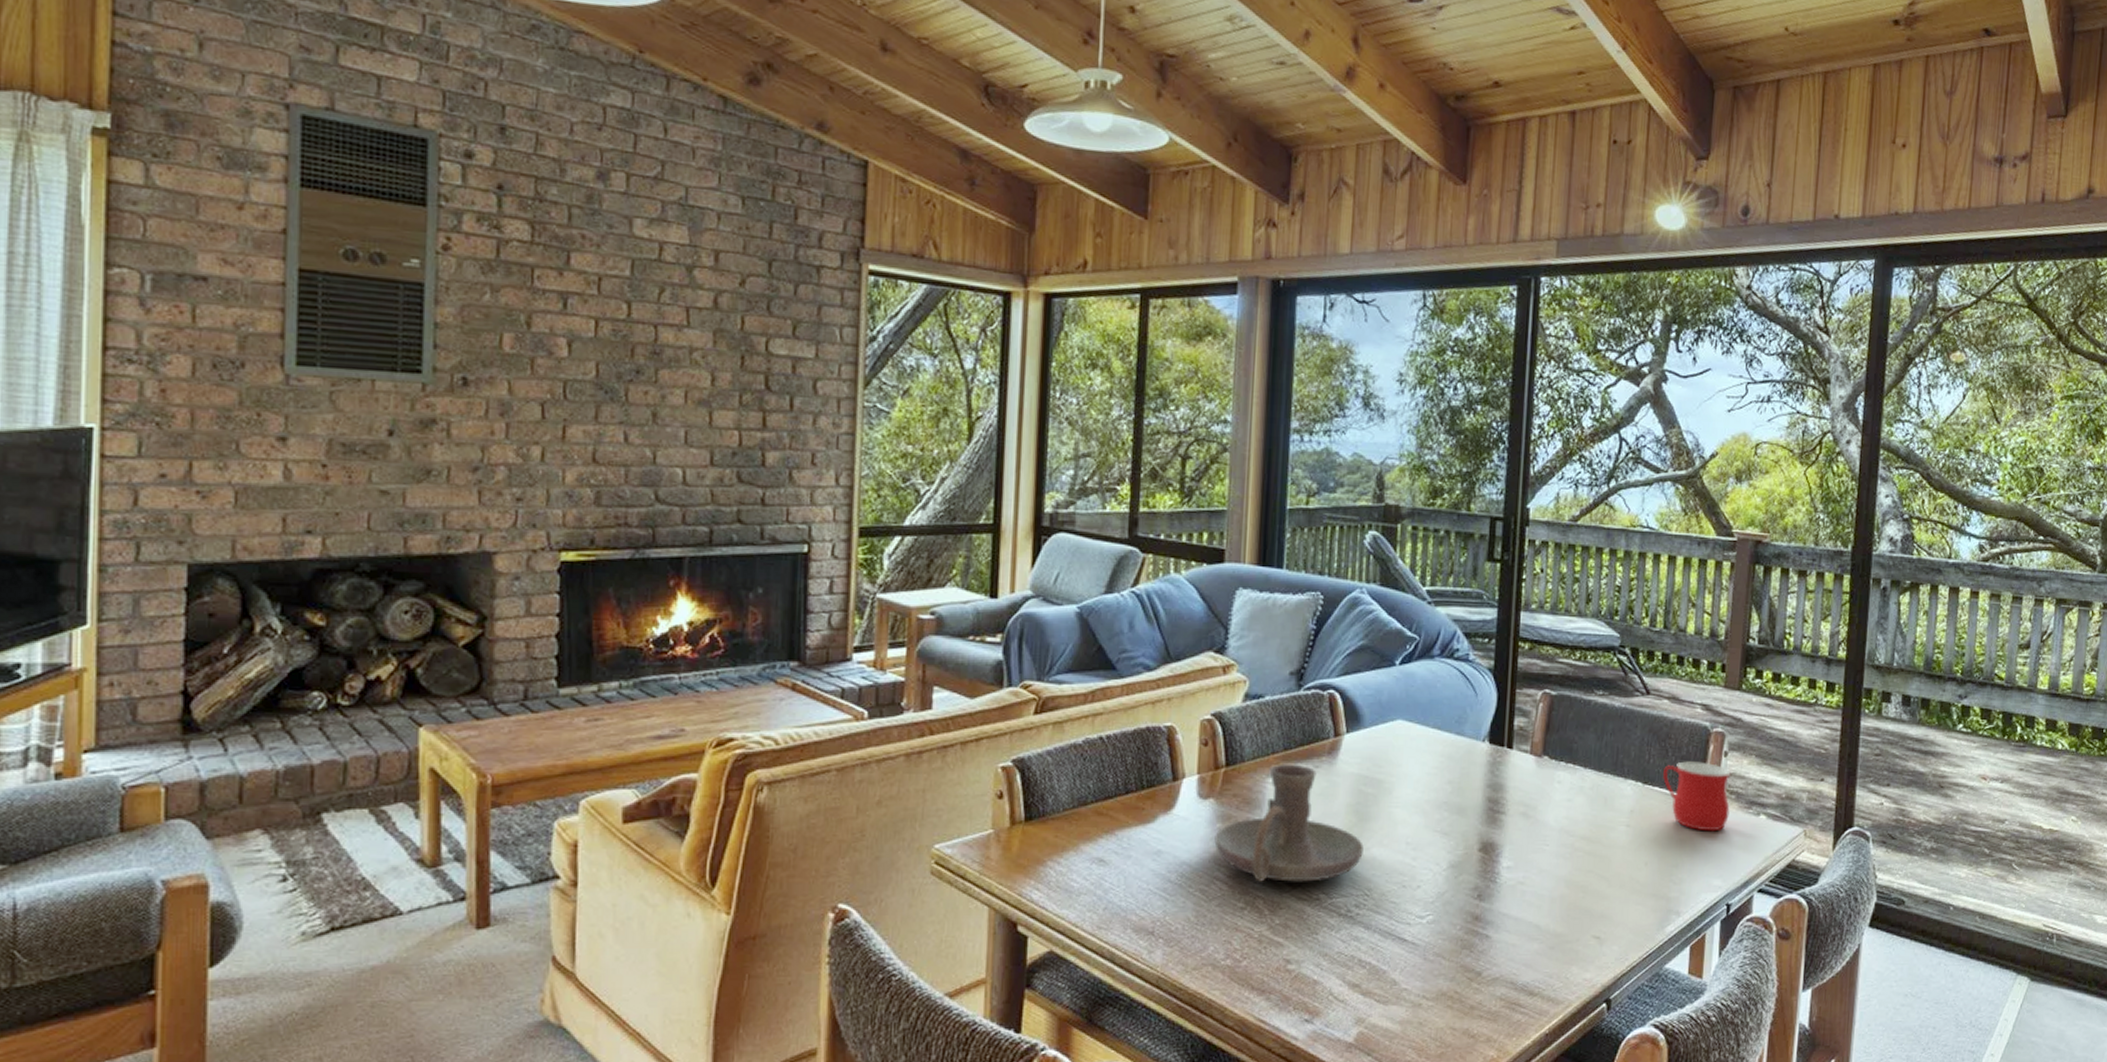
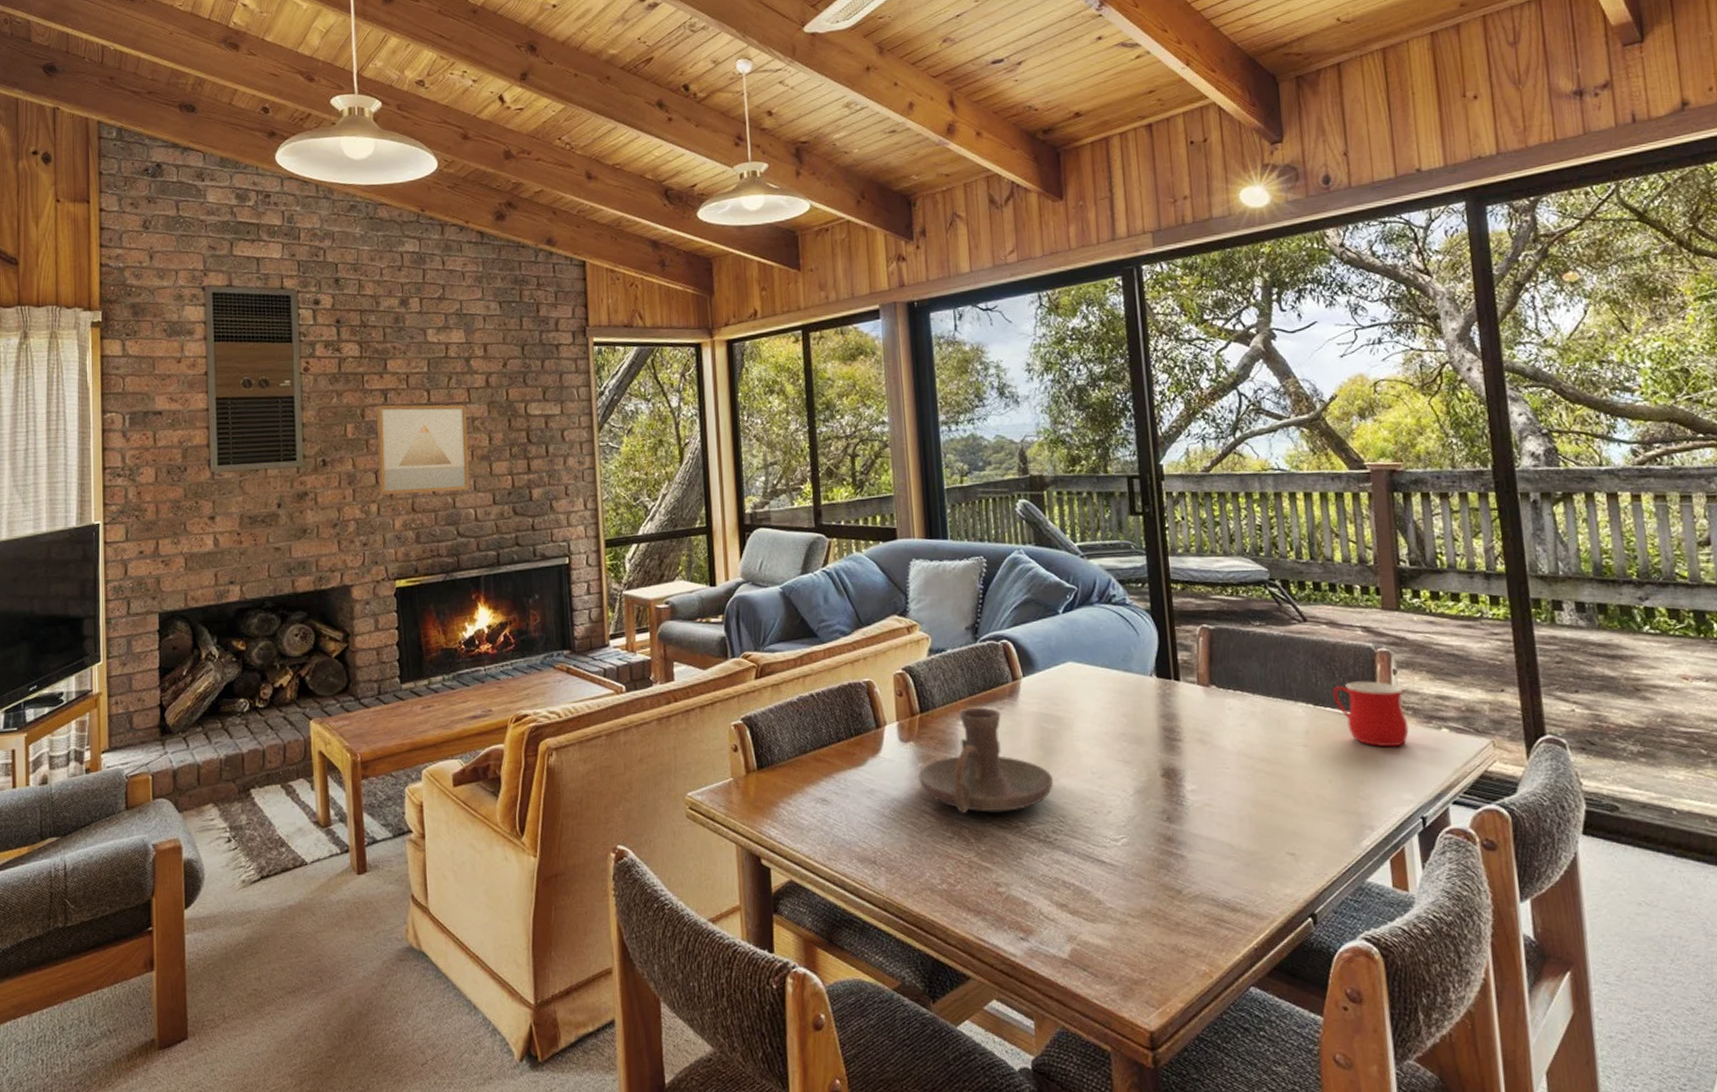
wall art: none [546,312,682,442] -> present [377,404,469,495]

